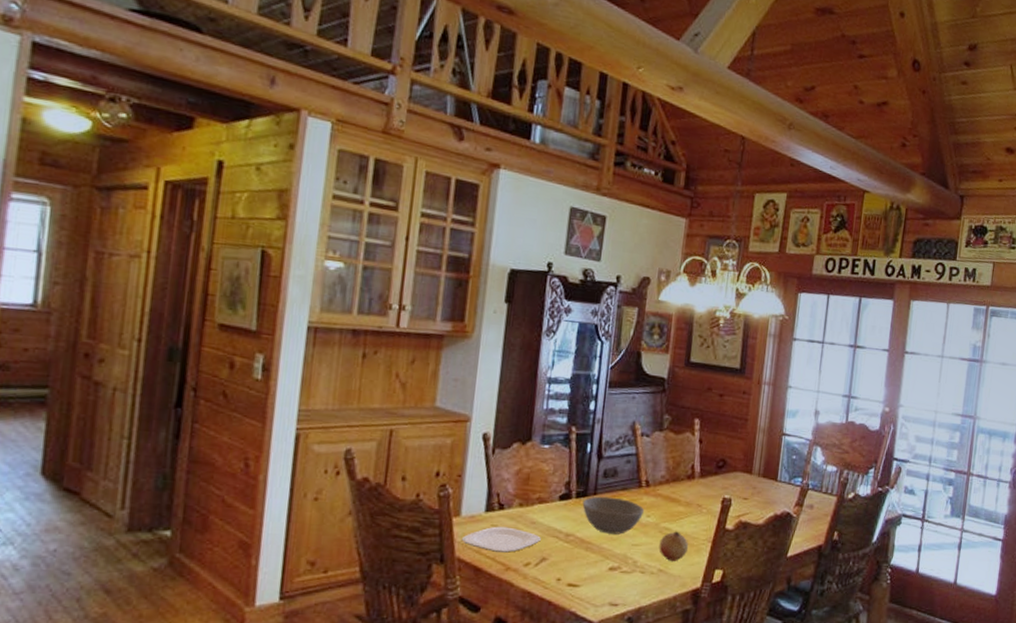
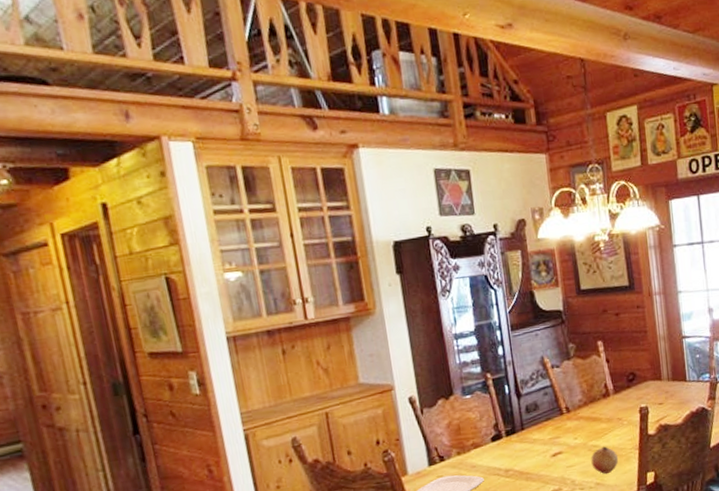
bowl: present [582,496,645,534] -> none [513,428,571,463]

